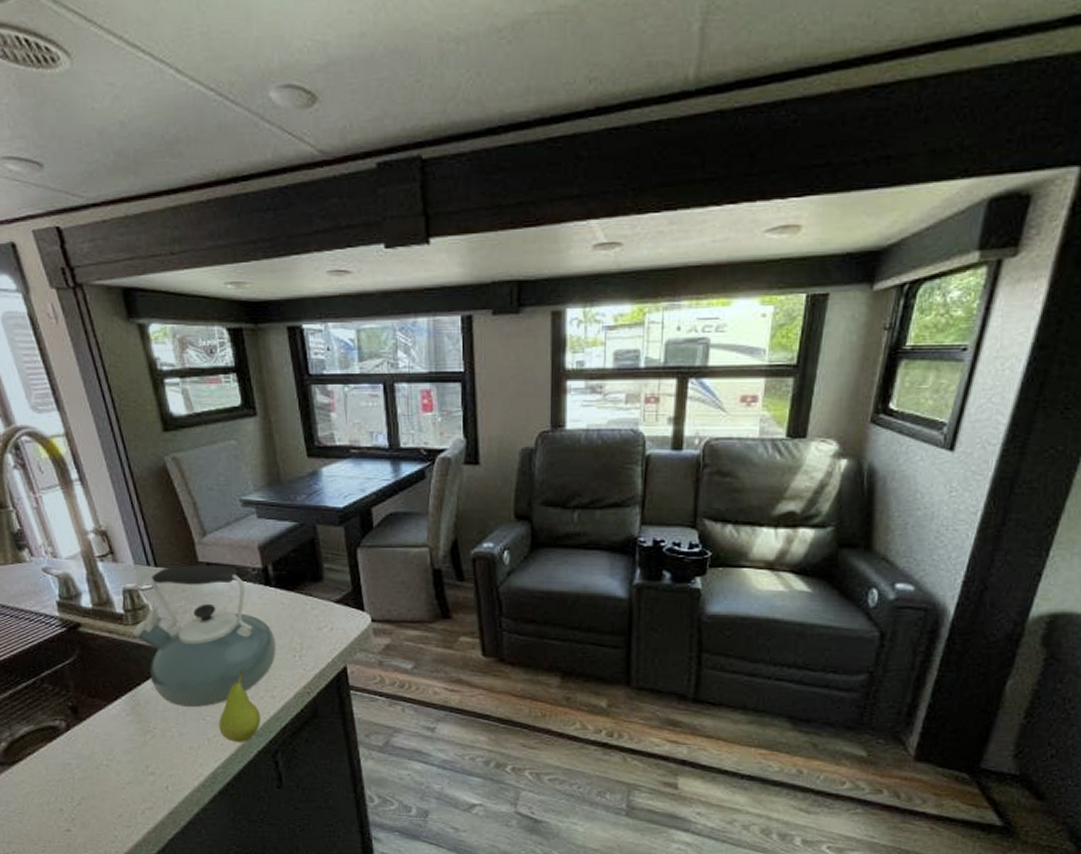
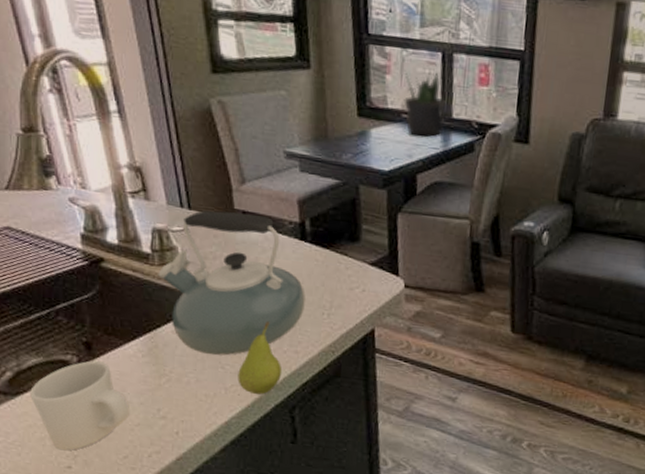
mug: none [25,724,121,815] -> present [30,361,131,451]
planter: none [348,404,393,470] -> present [403,70,445,138]

